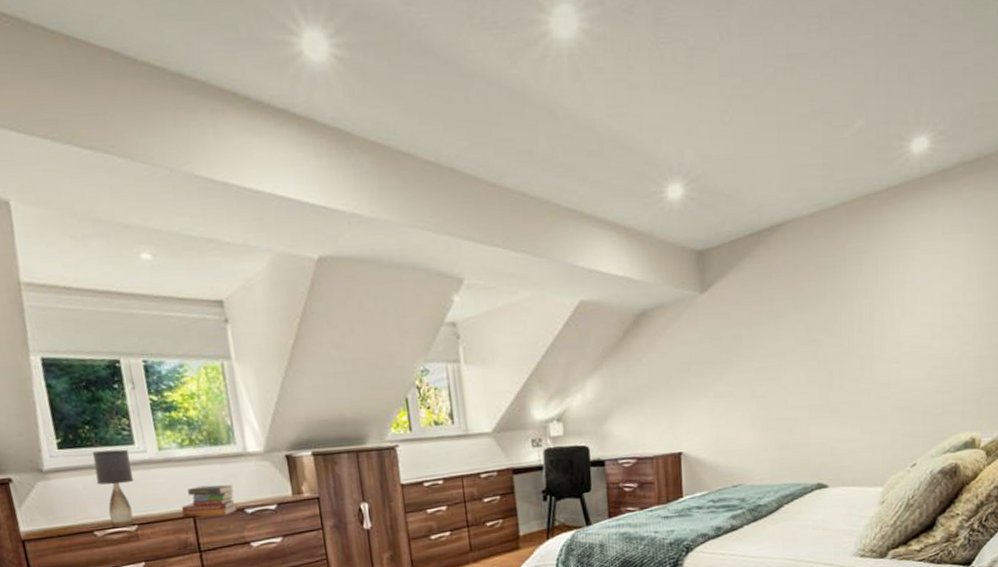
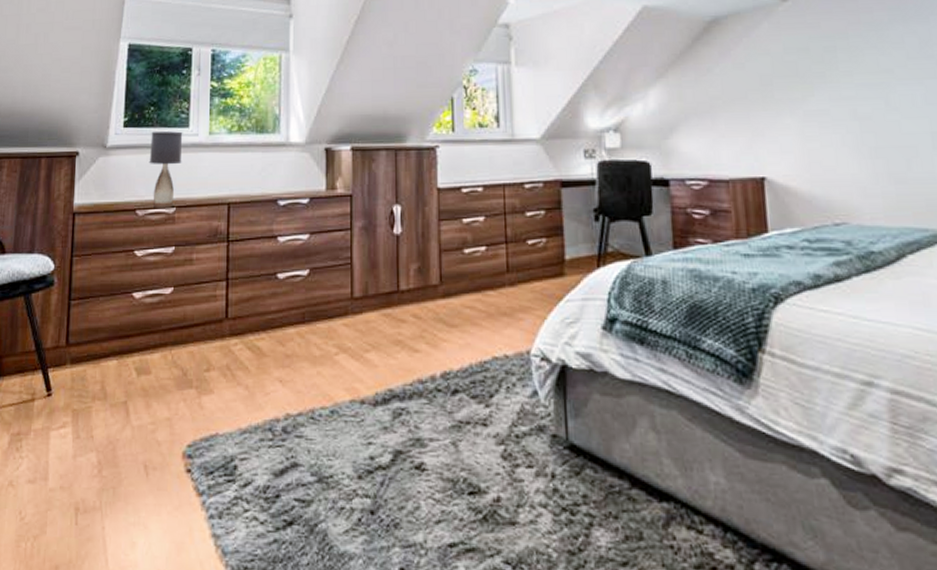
books: present [181,484,238,518] -> none [218,173,271,206]

